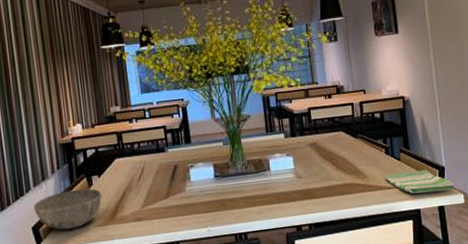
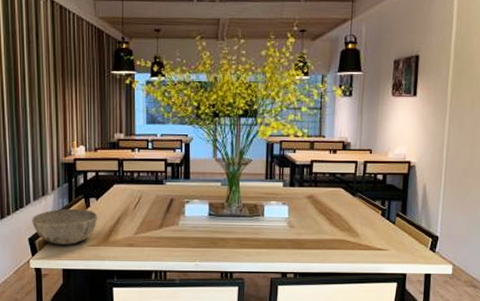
dish towel: present [384,169,455,194] -> none [376,236,445,260]

